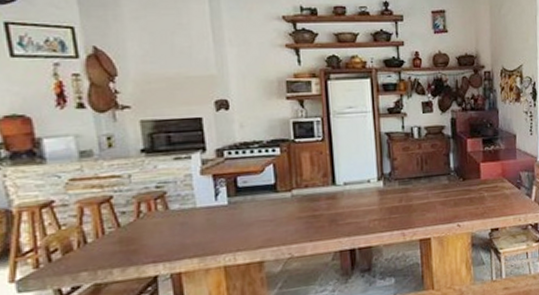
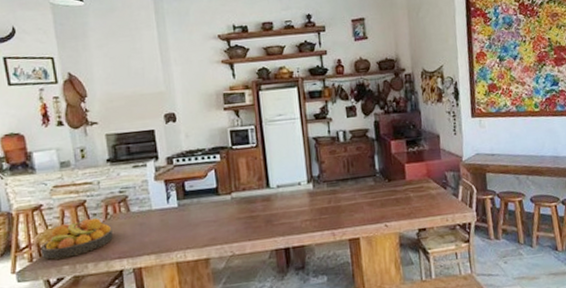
fruit bowl: none [50,216,146,266] -> present [40,217,113,260]

